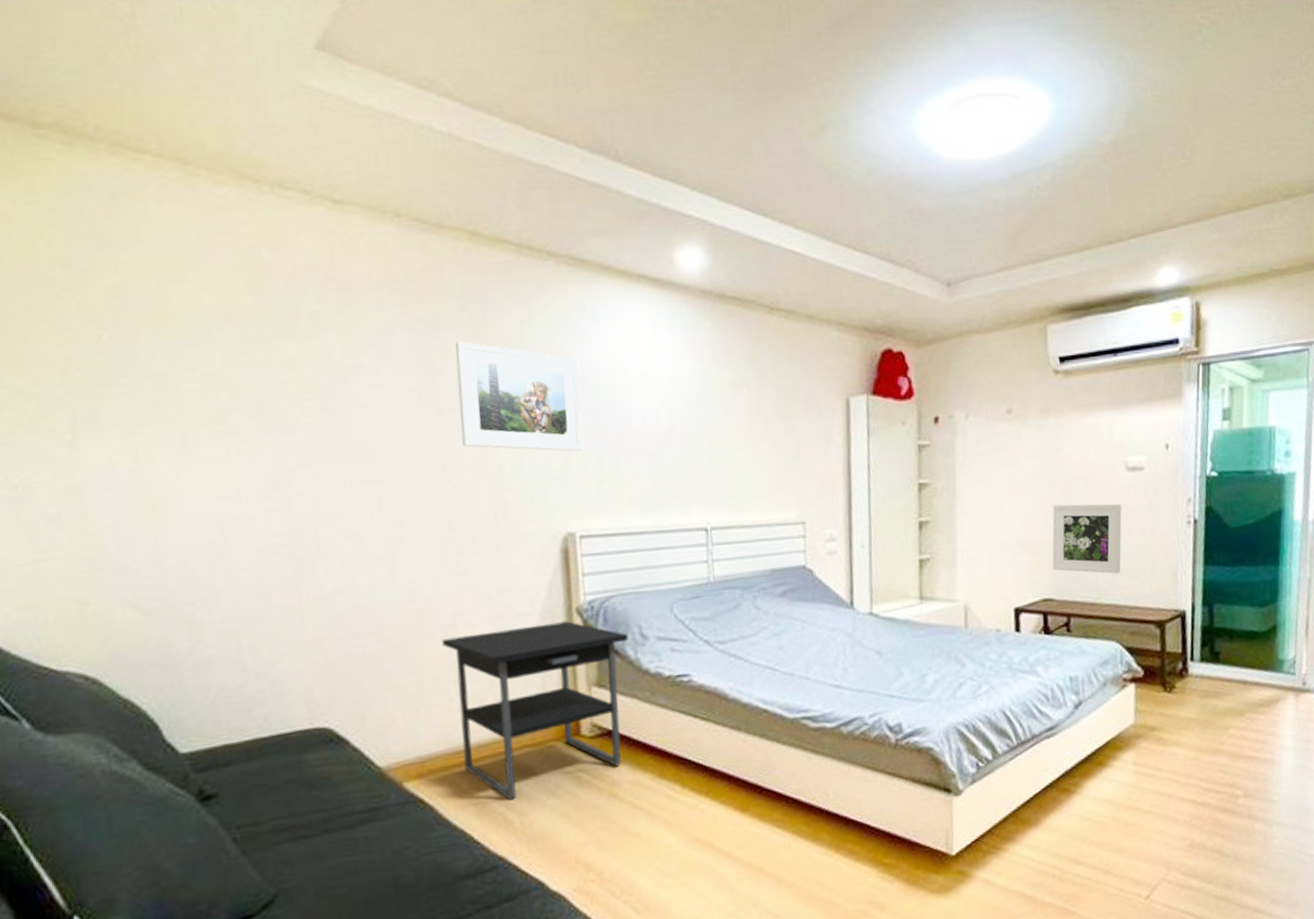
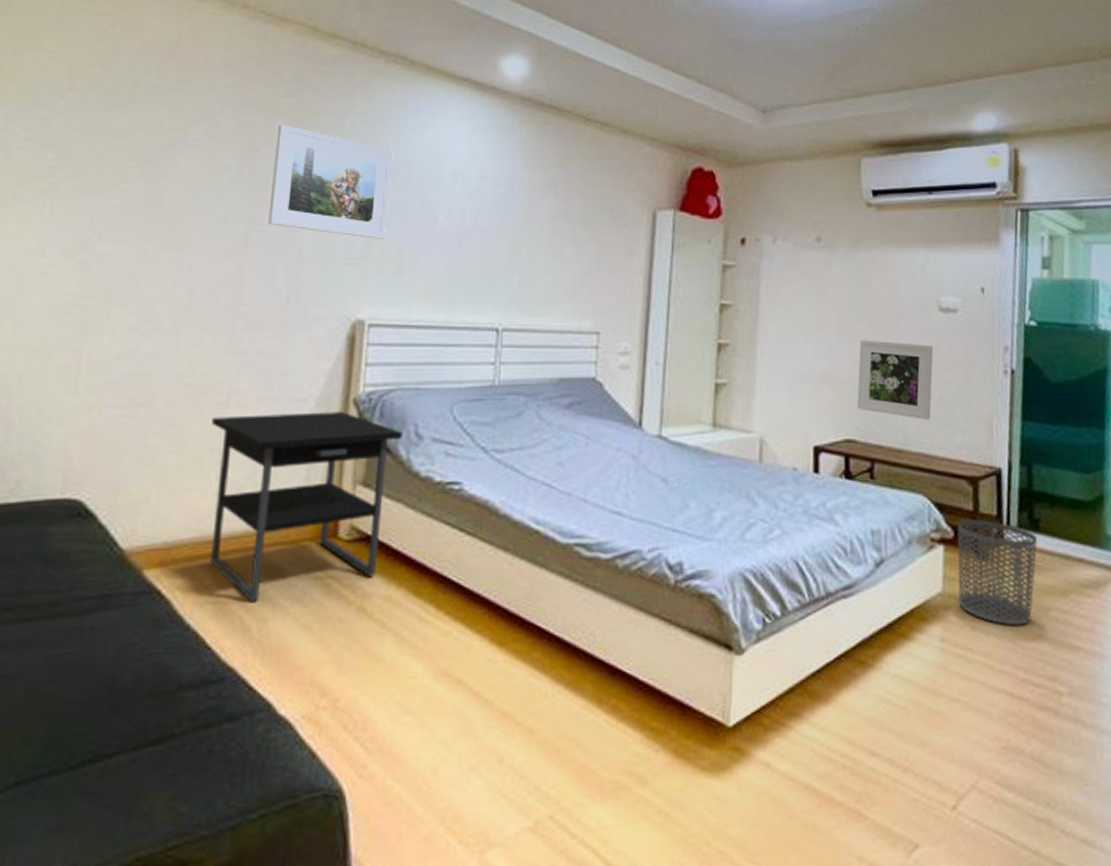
waste bin: none [1147,657,1218,746] -> present [957,519,1037,626]

